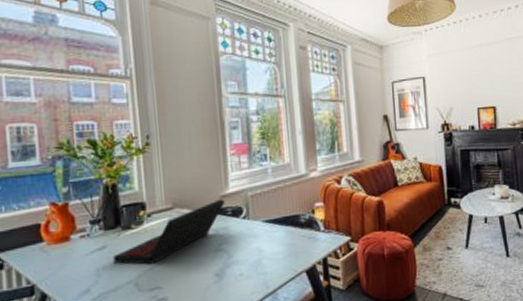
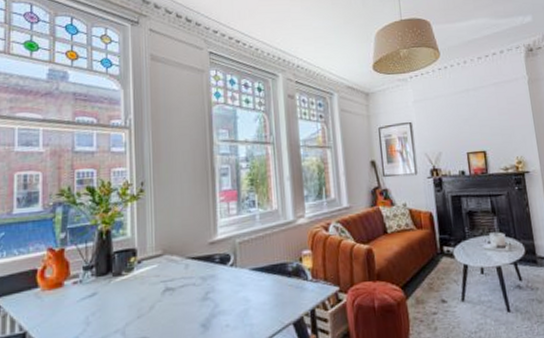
laptop: present [113,199,225,265] -> none [102,245,213,313]

